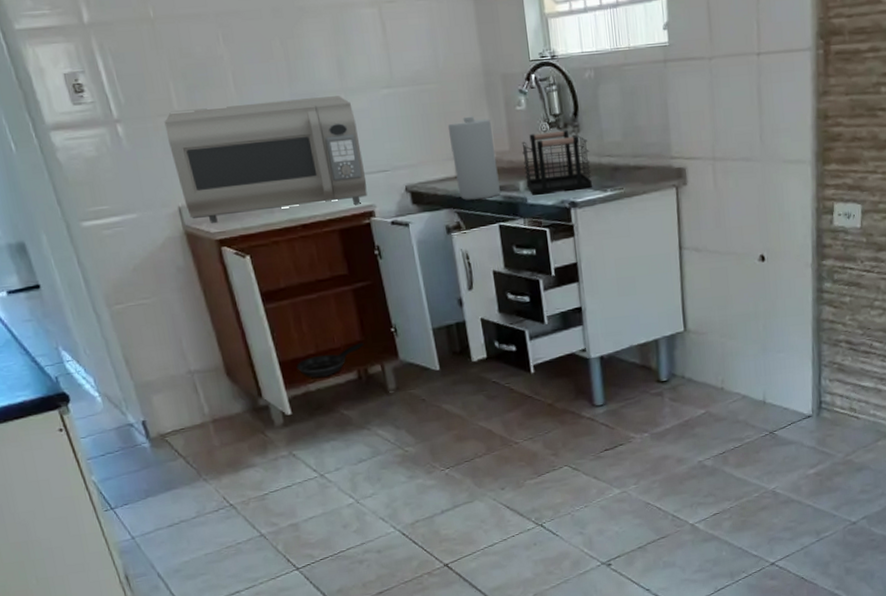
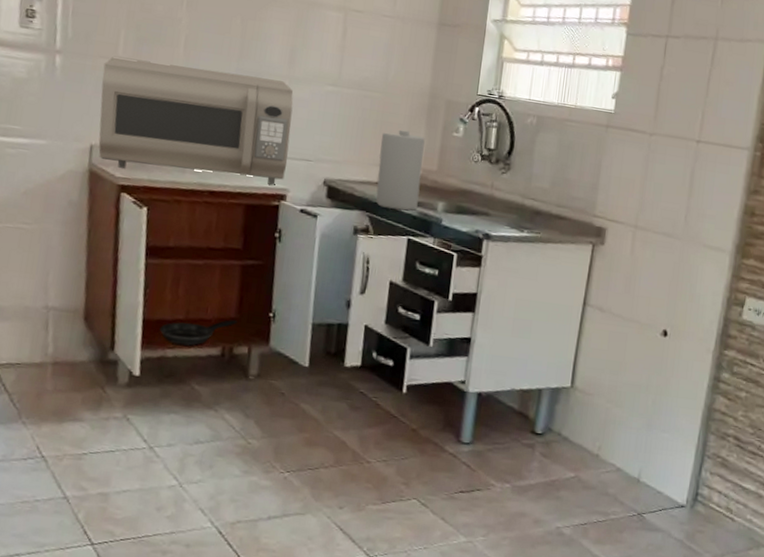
dish rack: present [521,130,592,195] -> none [445,161,515,225]

